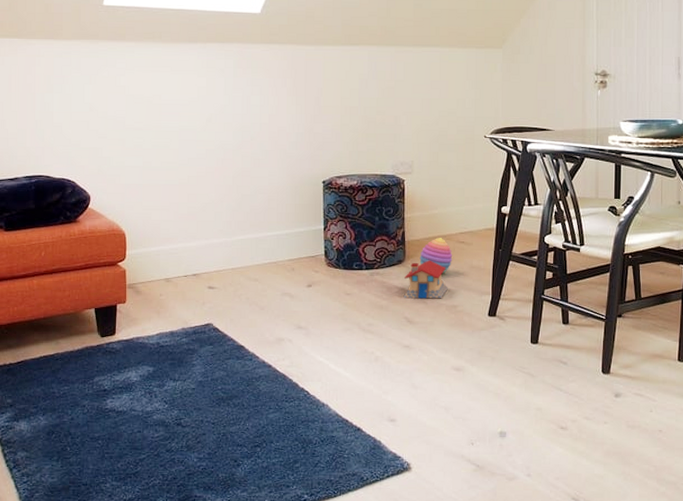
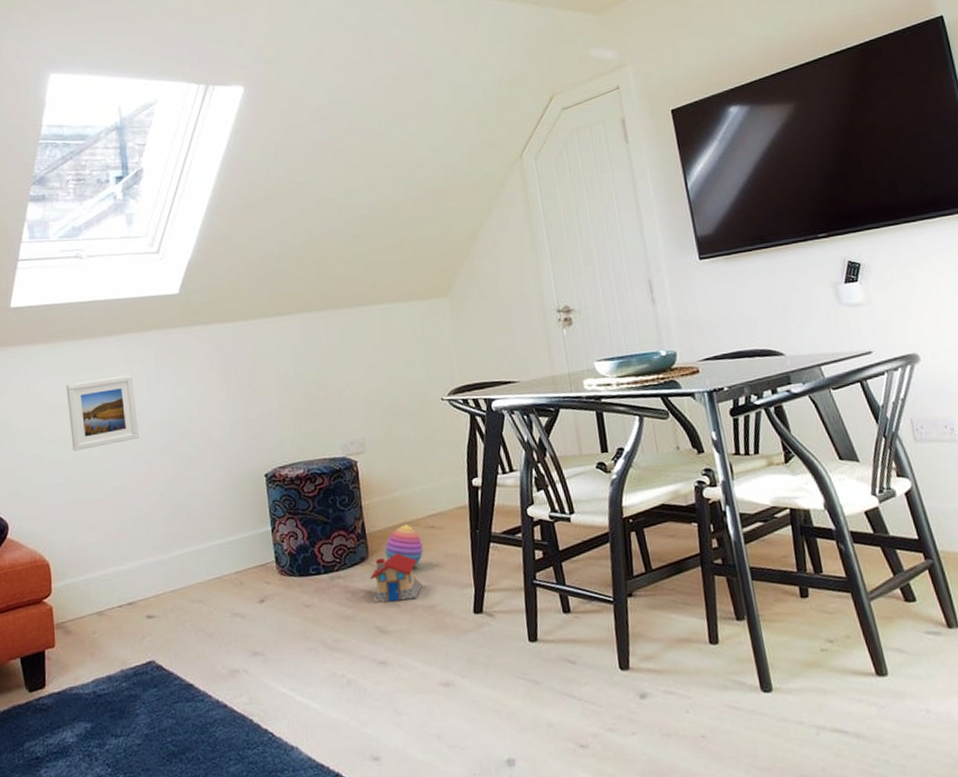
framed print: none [150,80,214,141] -> present [66,374,139,451]

